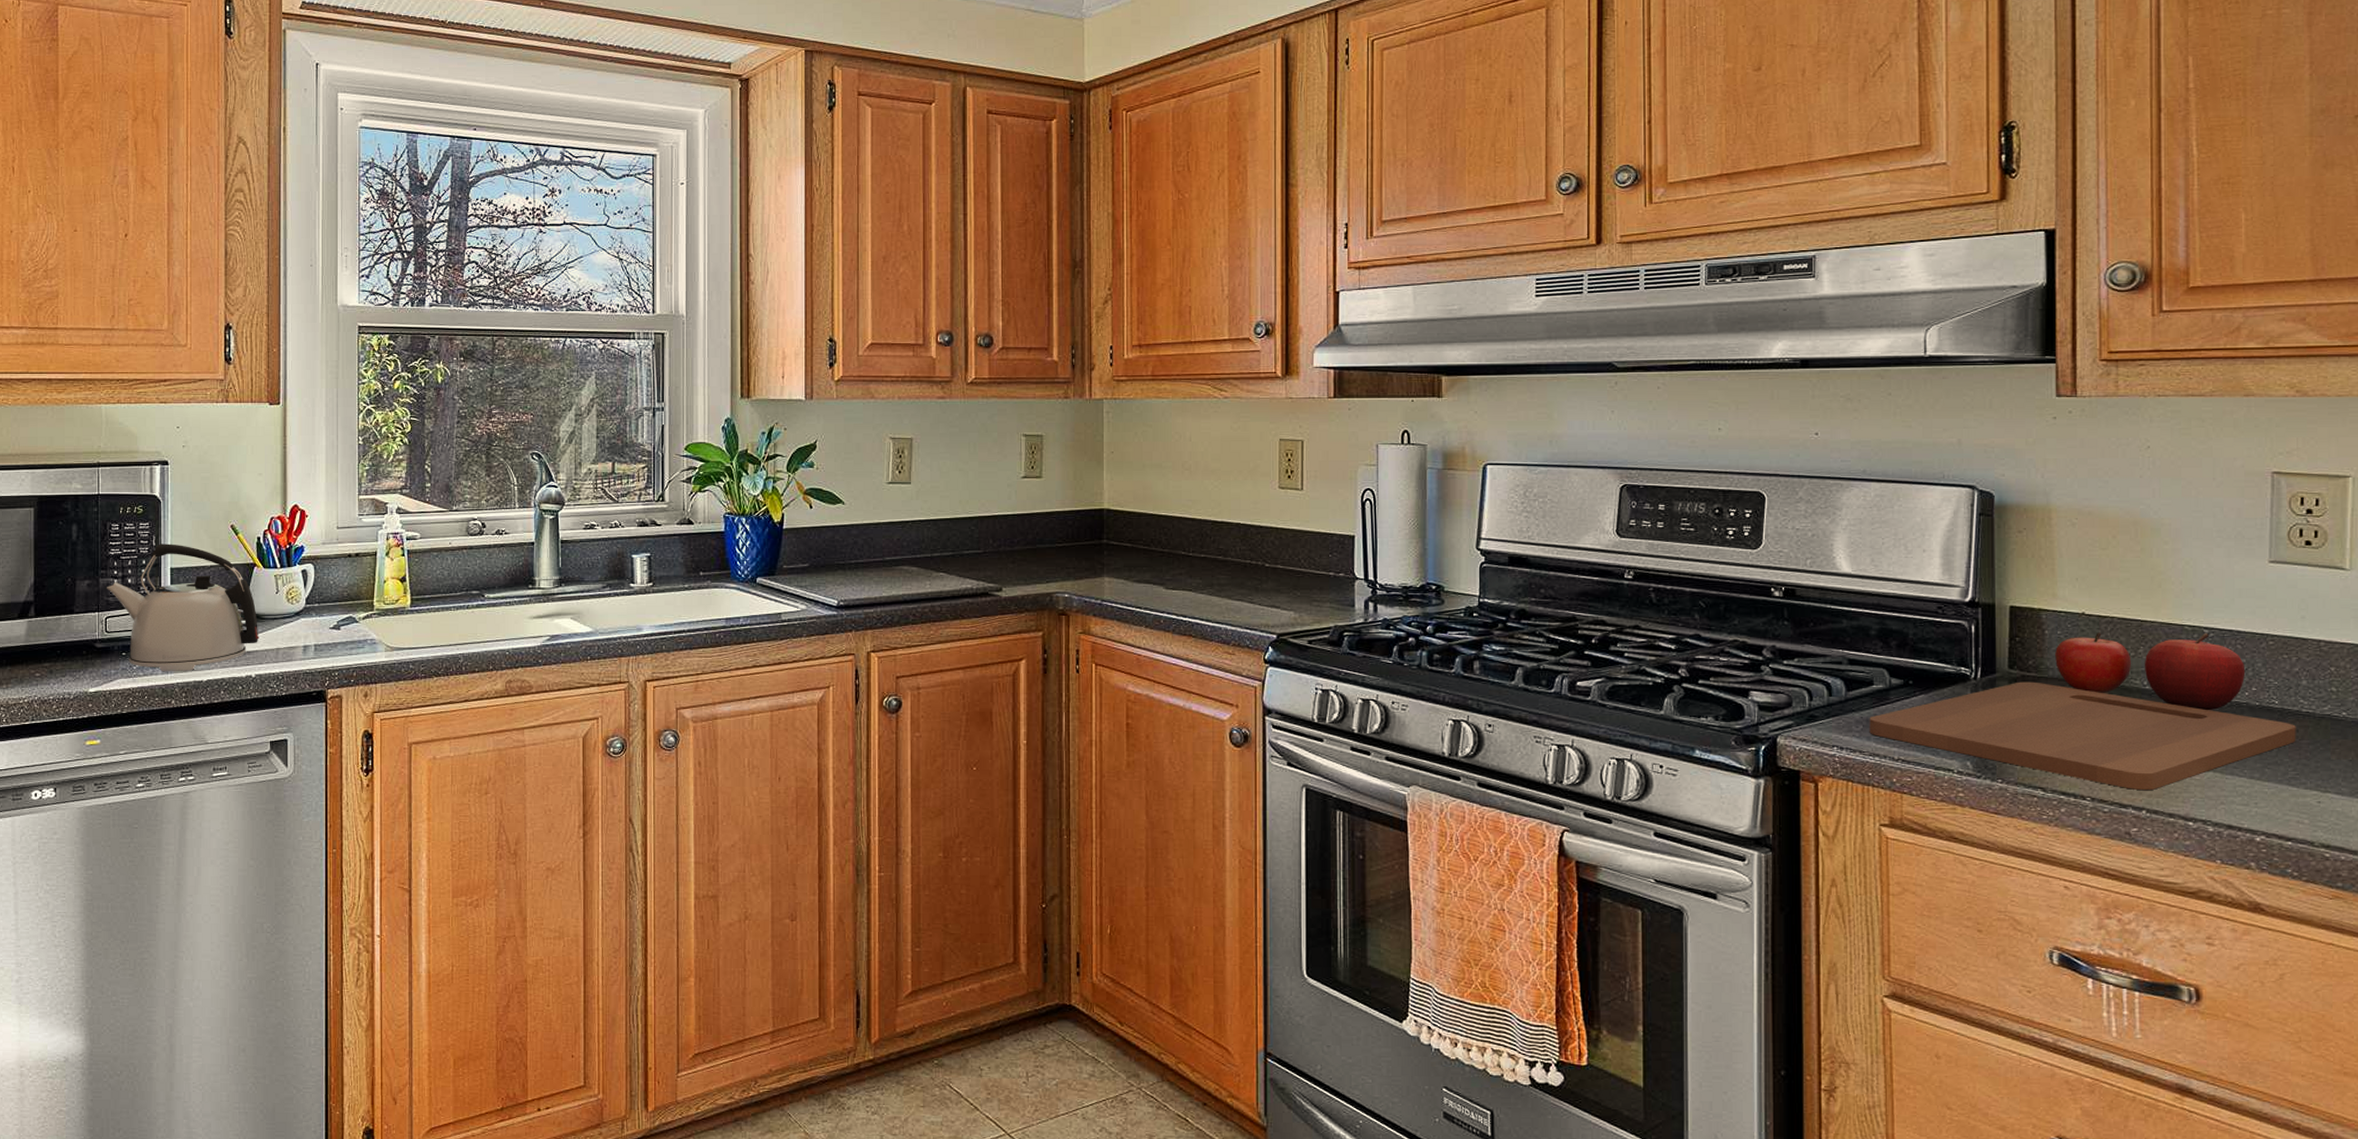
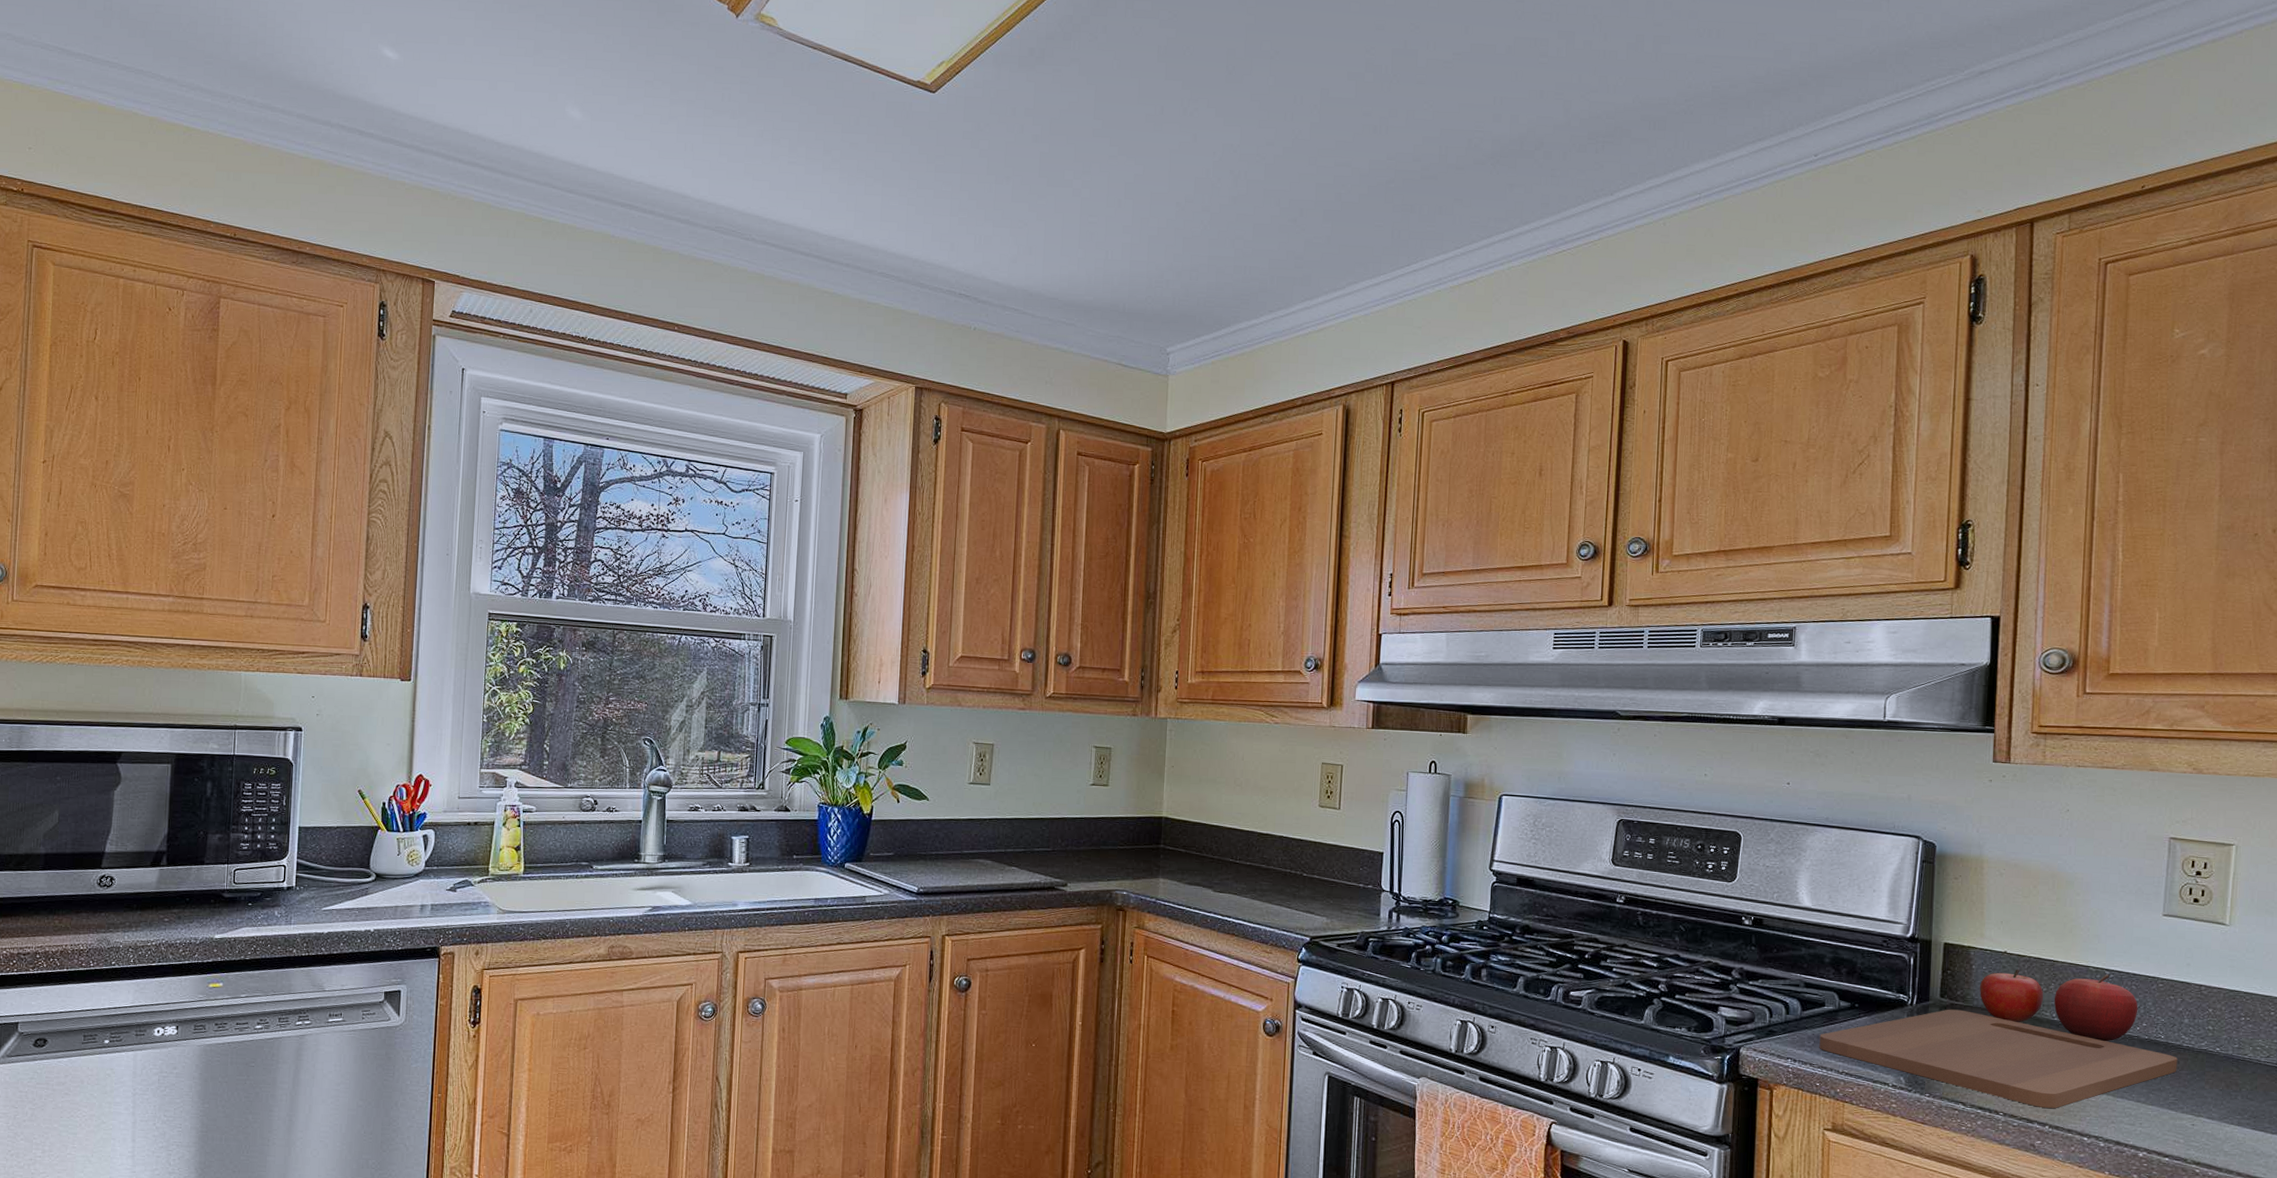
kettle: present [106,544,259,672] -> none [236,804,380,924]

